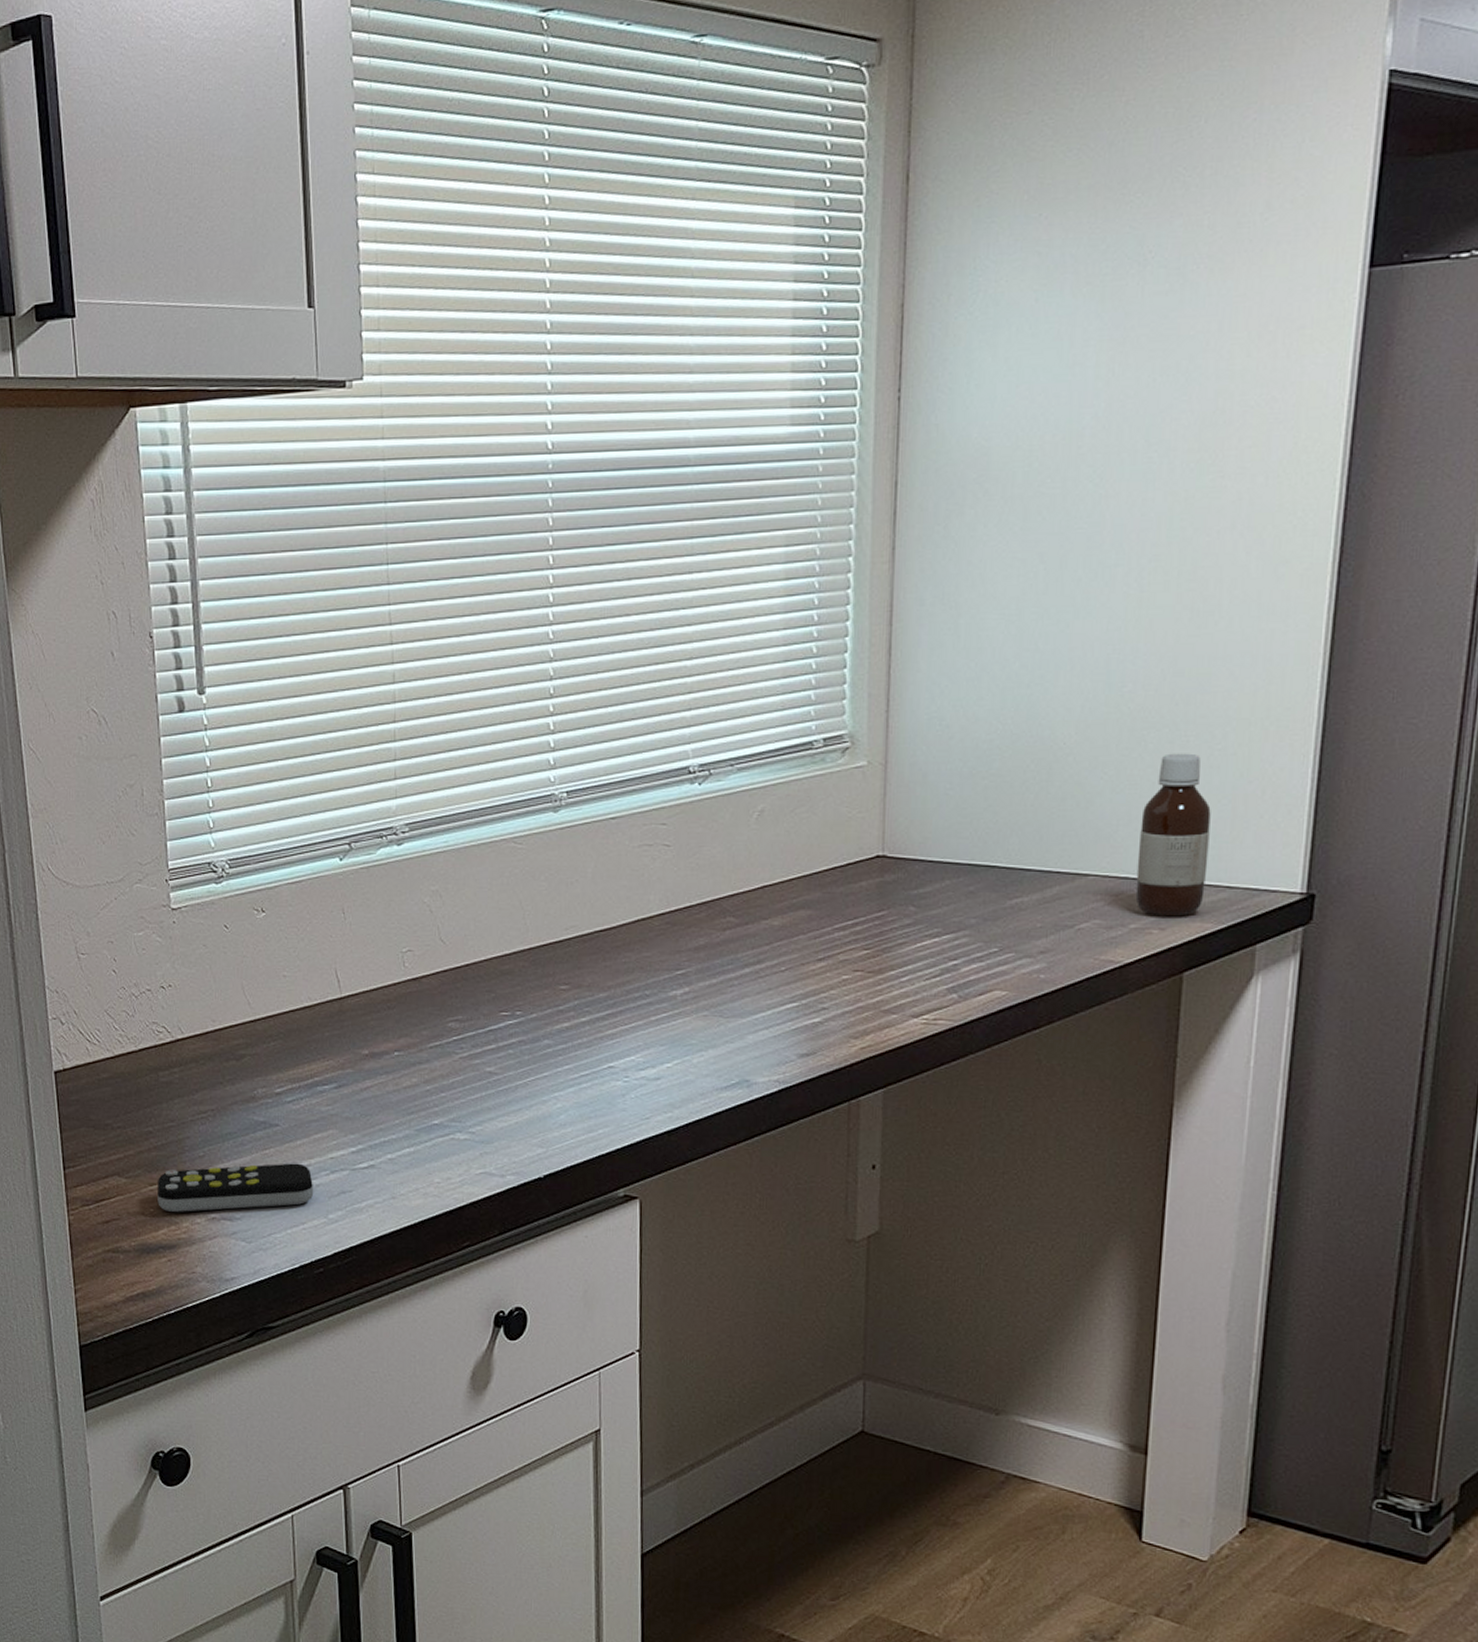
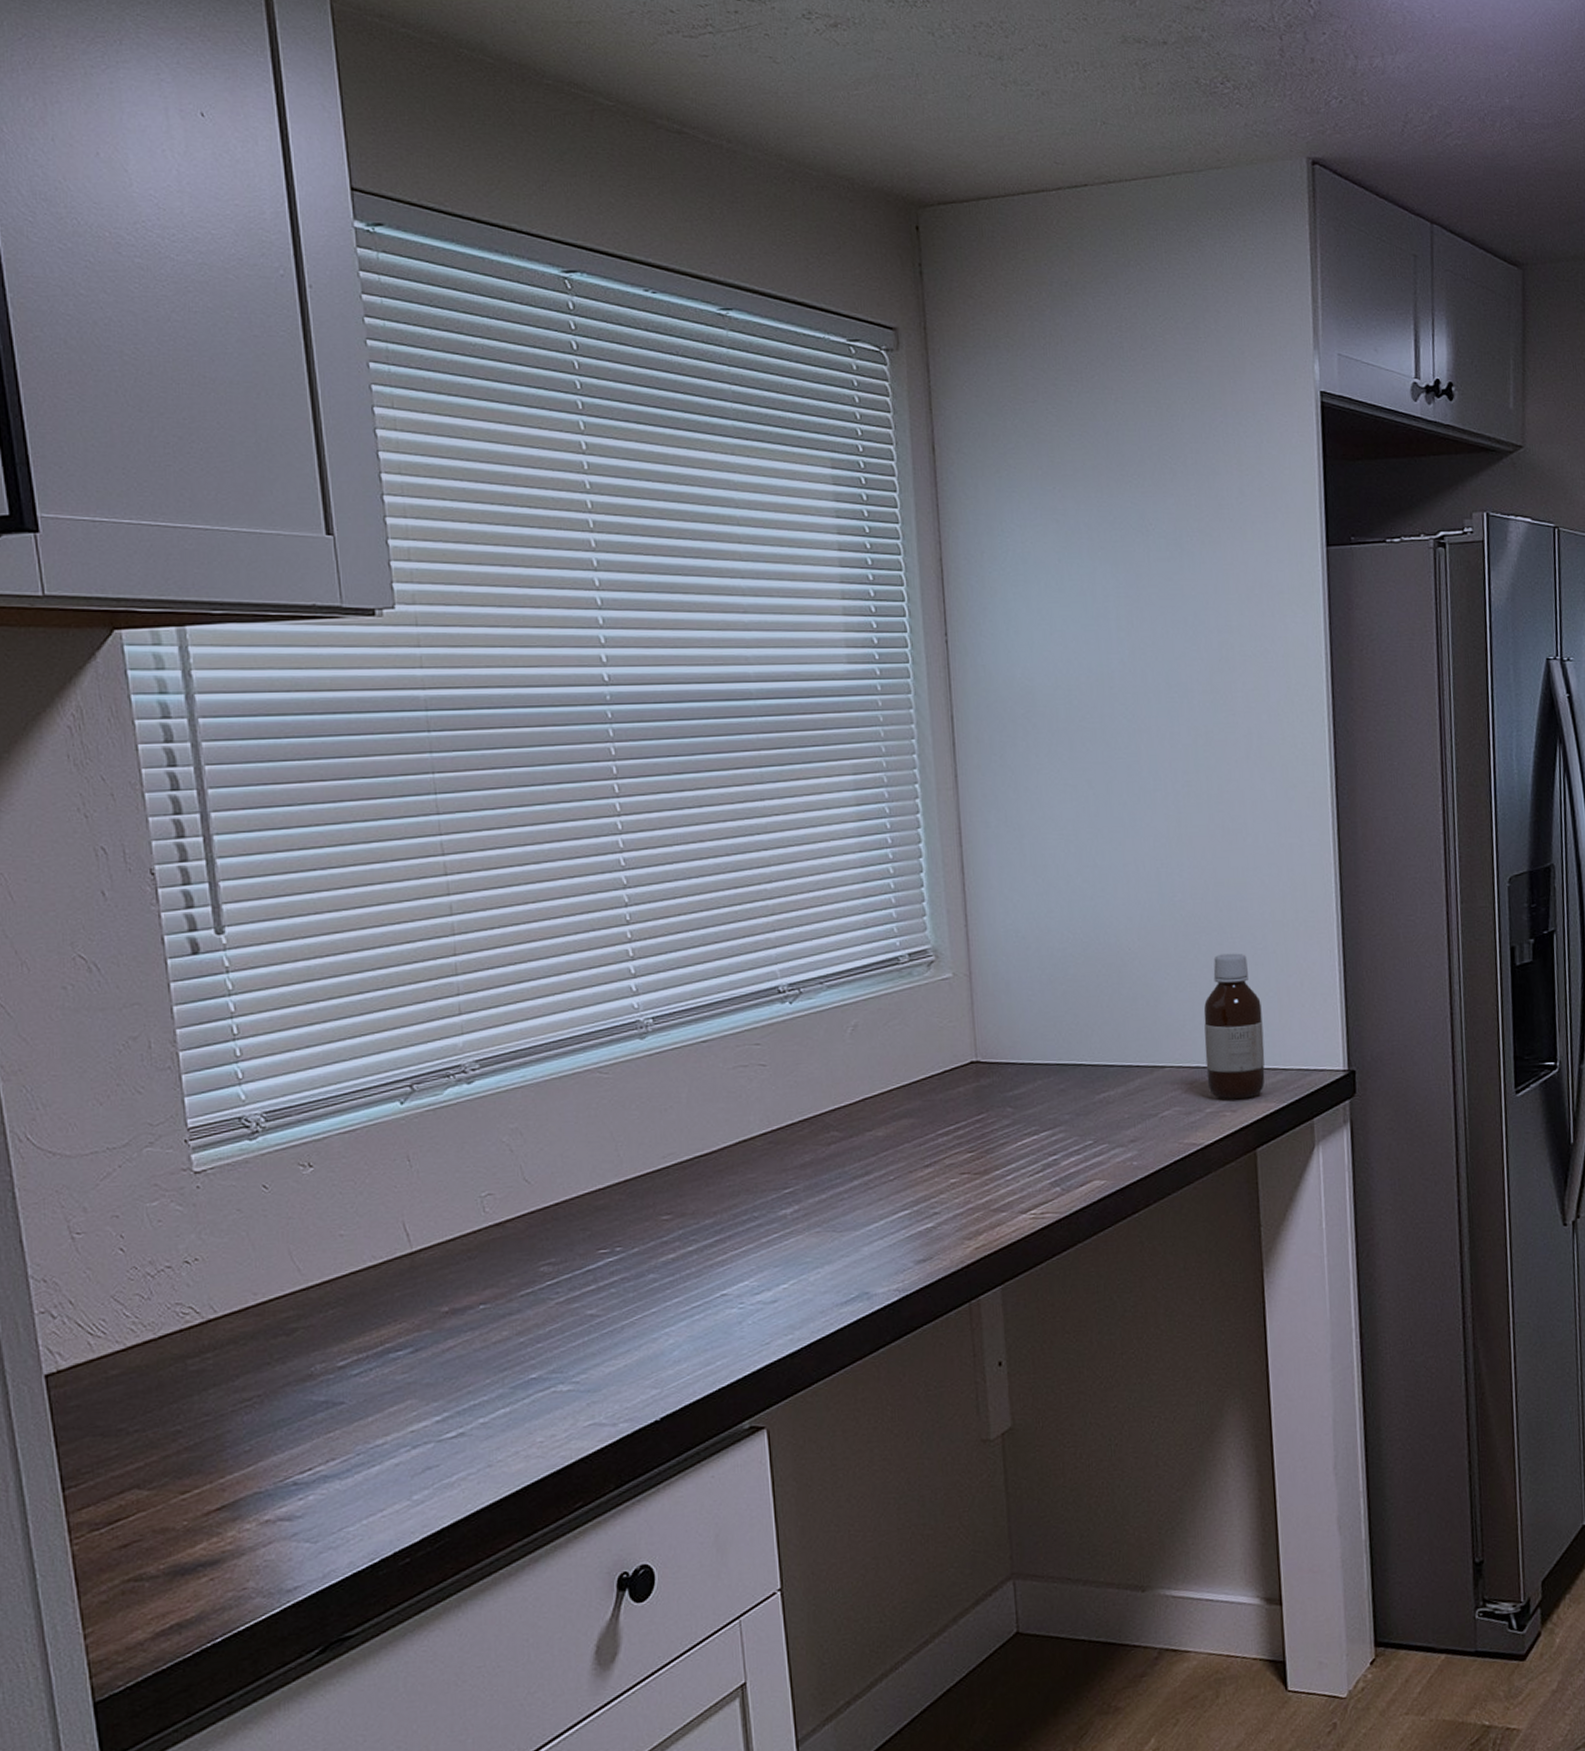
remote control: present [158,1163,313,1212] -> none [191,1442,392,1522]

